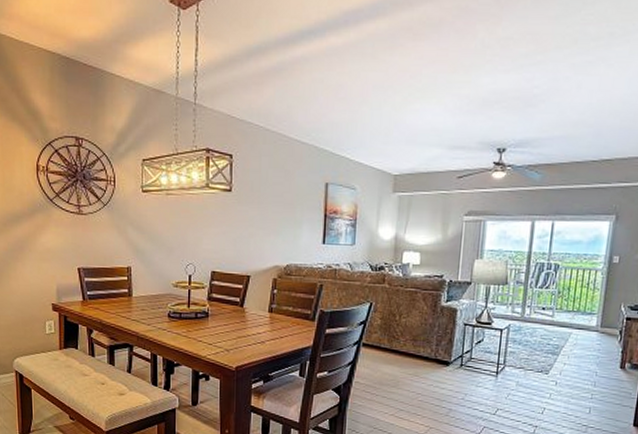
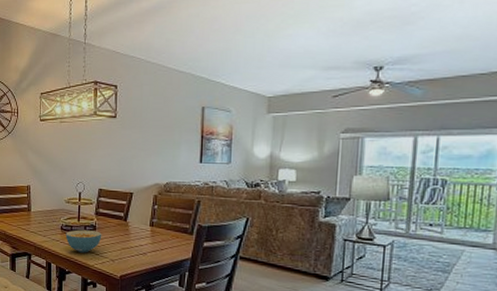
cereal bowl: none [173,317,215,343] -> present [65,230,102,253]

